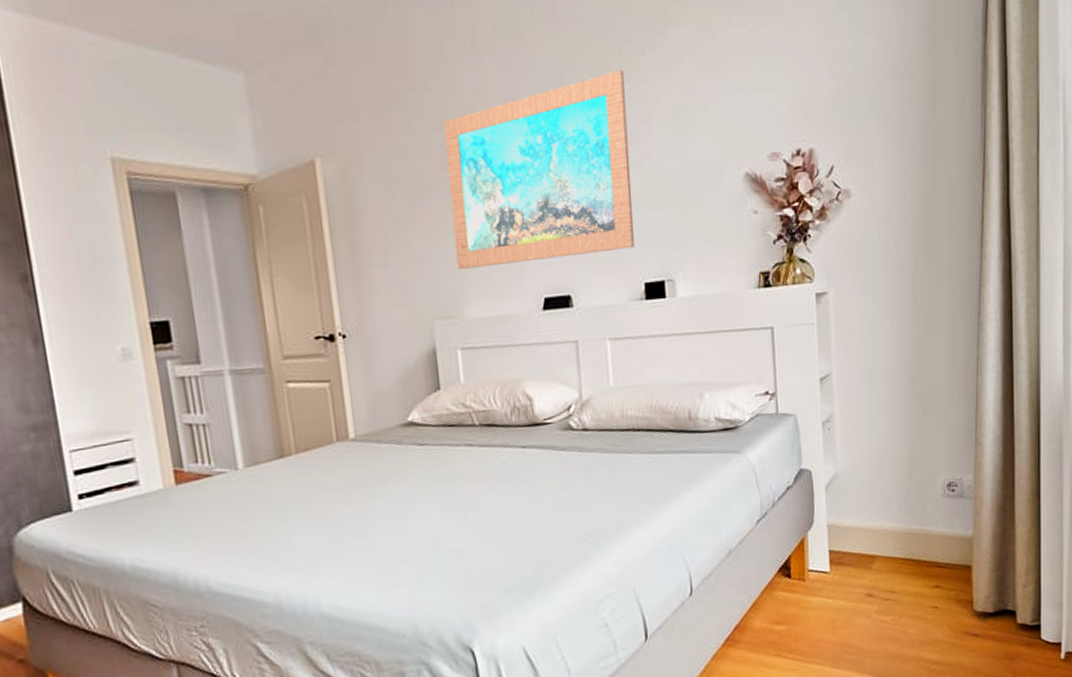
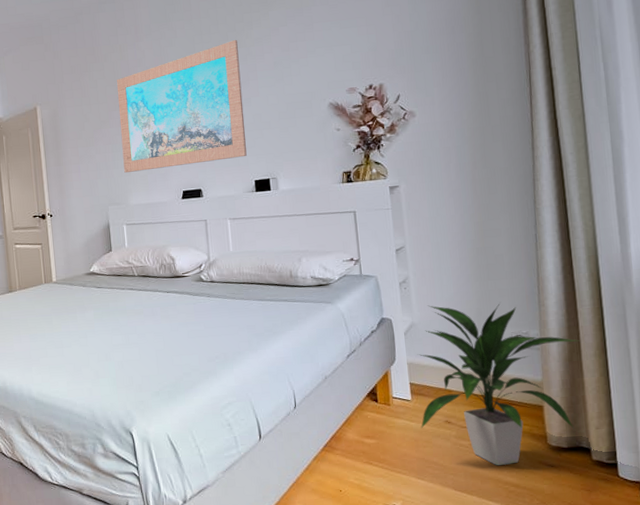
indoor plant: none [839,444,1015,642] -> present [417,304,580,466]

